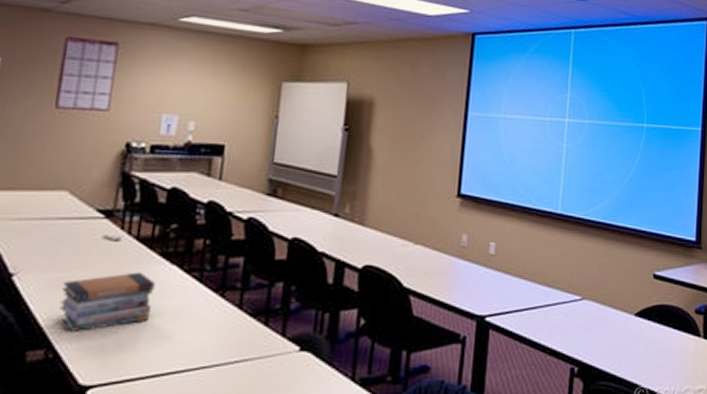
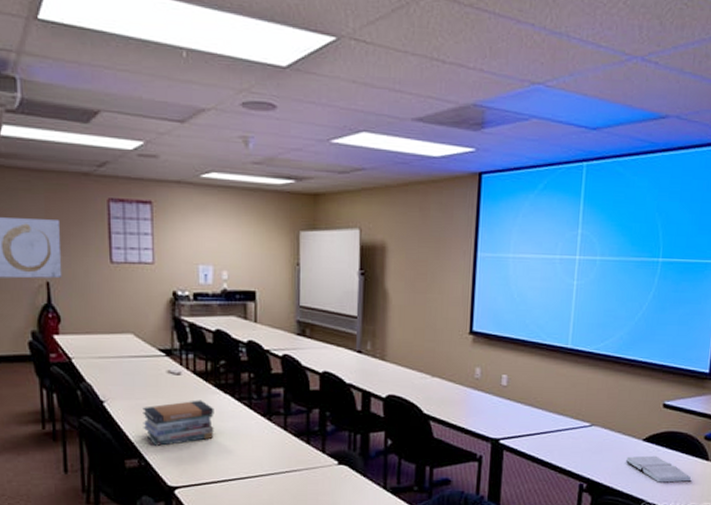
hardback book: none [617,332,685,363] -> present [625,455,692,483]

